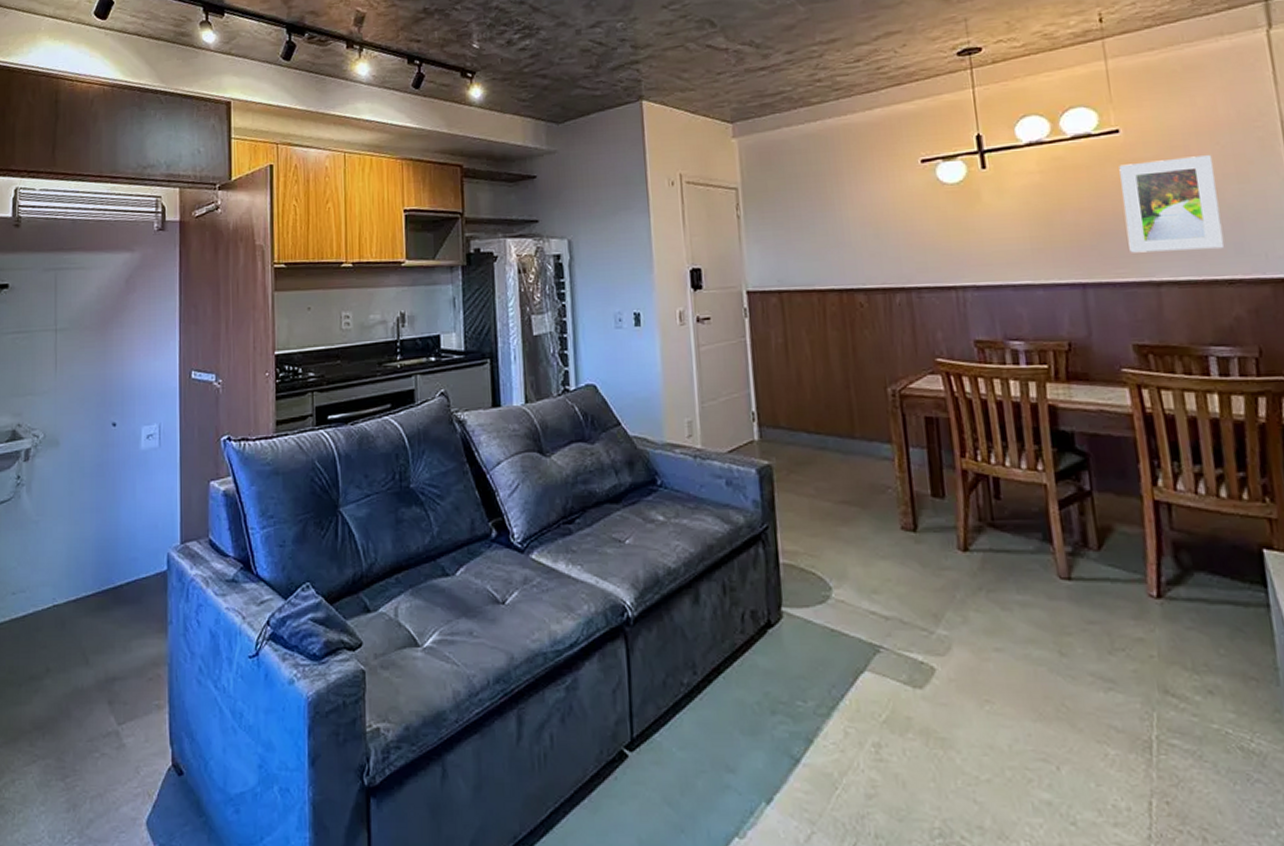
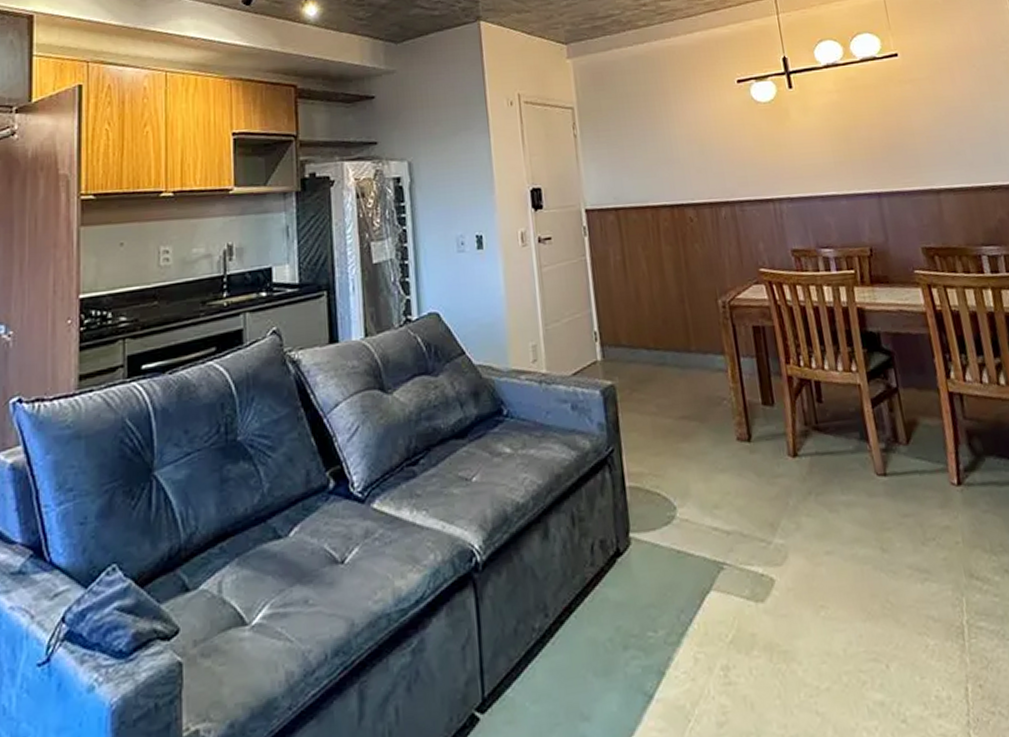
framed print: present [1119,155,1225,253] -> none [900,76,987,164]

